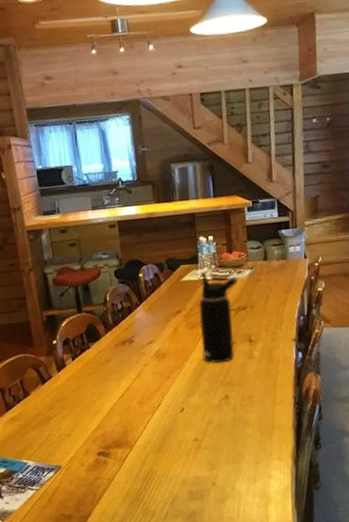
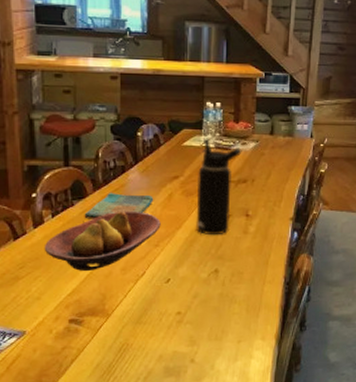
fruit bowl: none [68,347,170,407] -> present [44,211,161,271]
dish towel: none [100,331,161,359] -> present [84,192,154,219]

